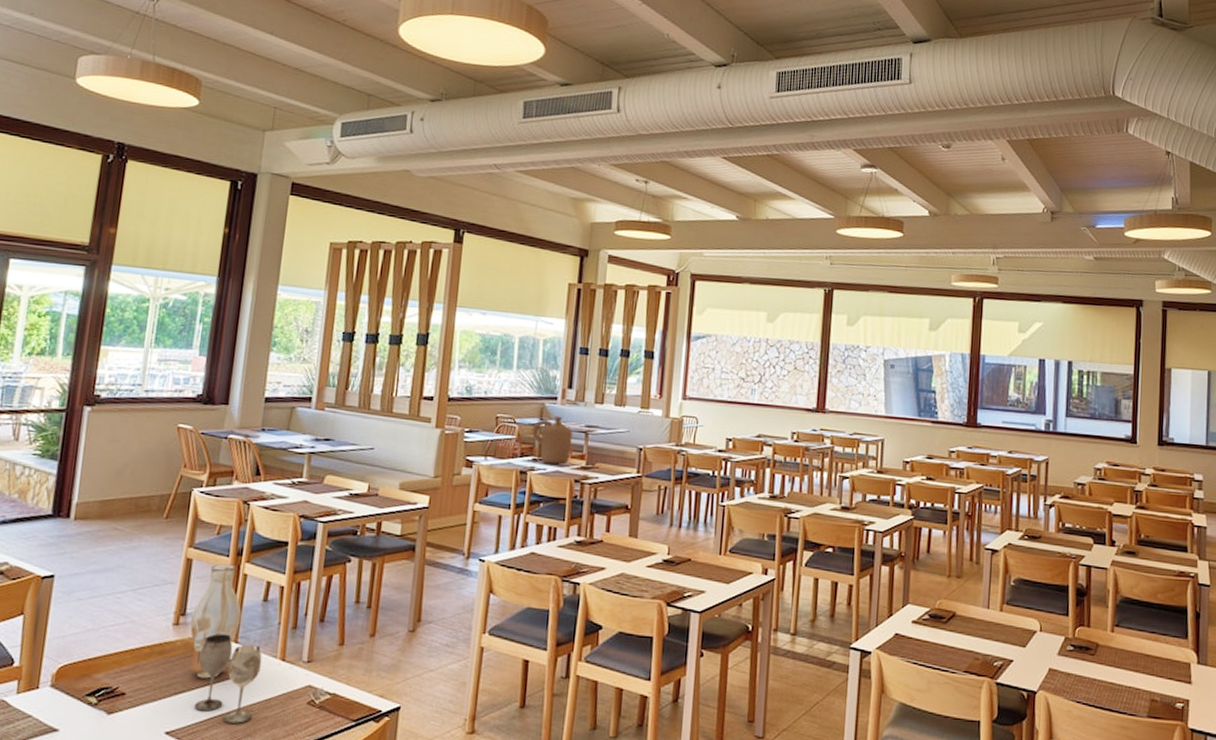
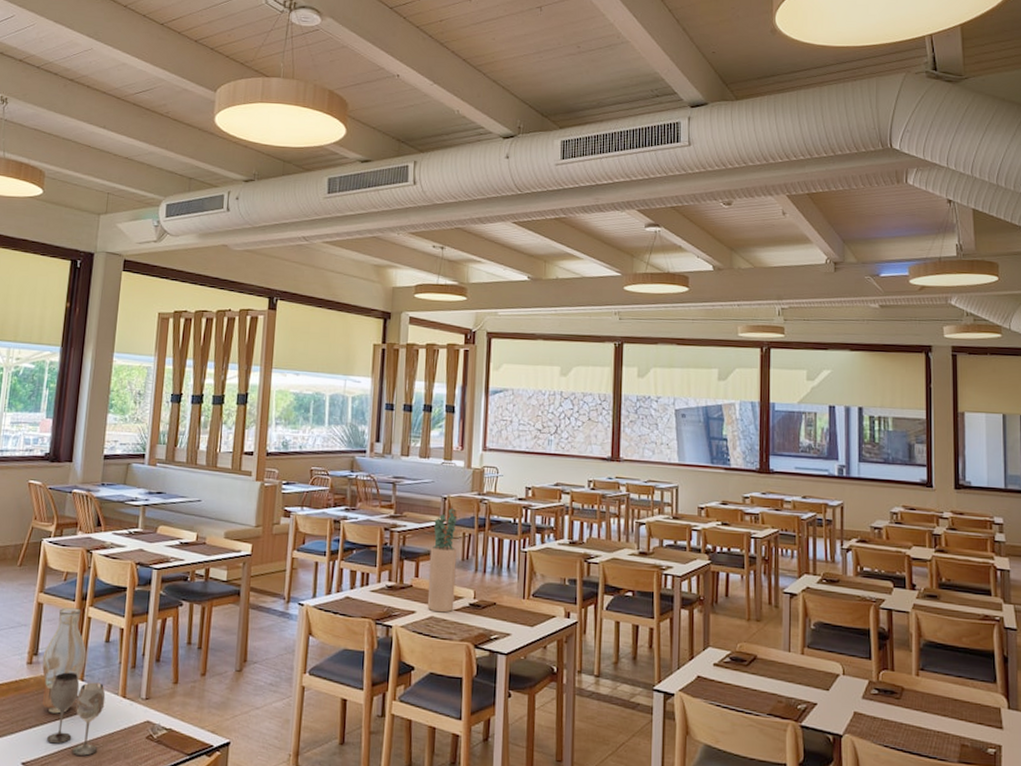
water jug: present [531,416,573,466] -> none [343,468,382,515]
vase: none [618,454,653,570] -> present [427,503,458,613]

